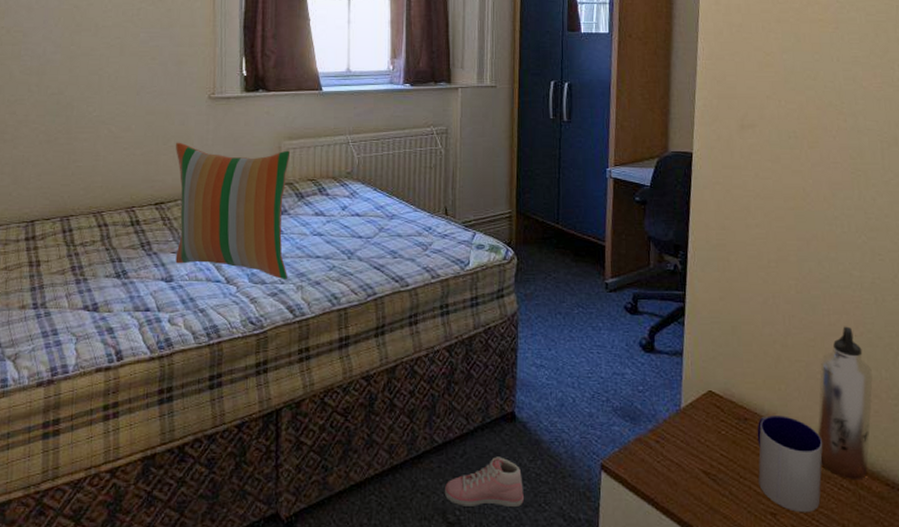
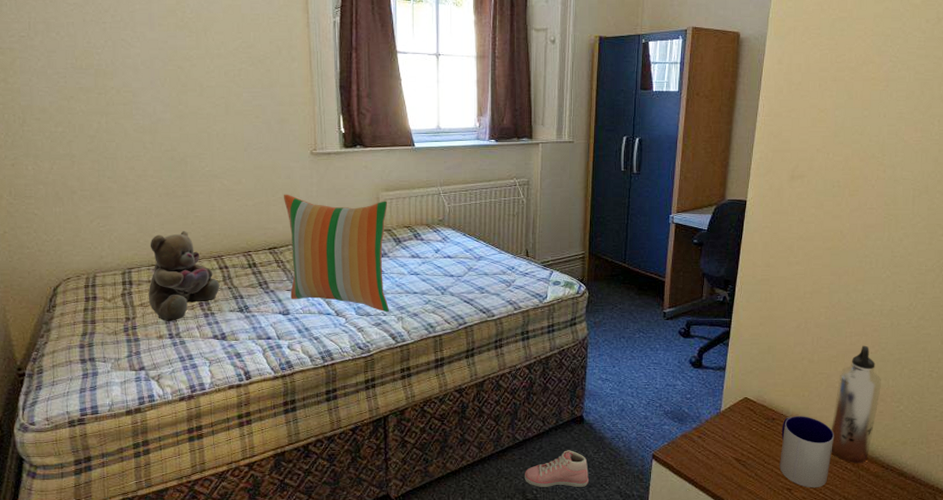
teddy bear: none [14,183,97,288] -> present [148,231,220,321]

